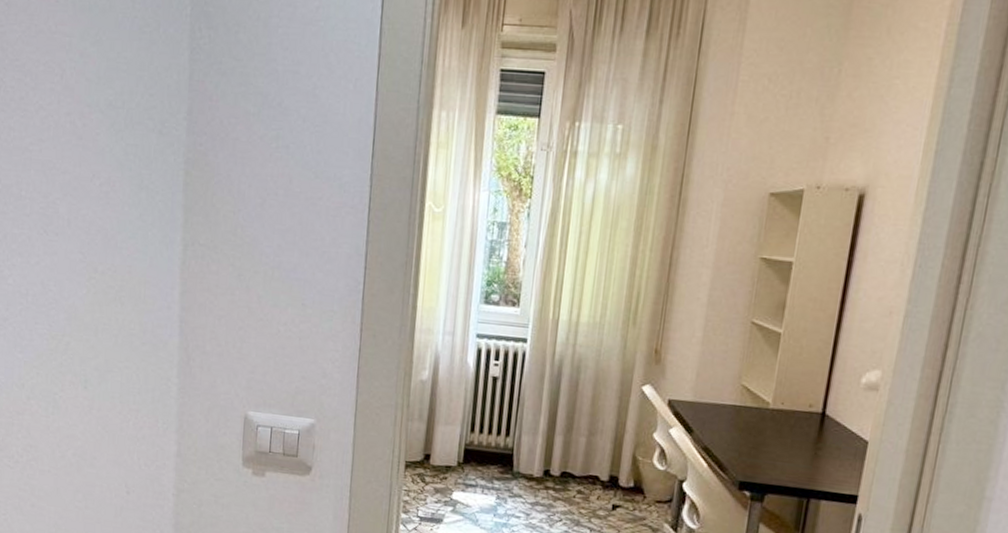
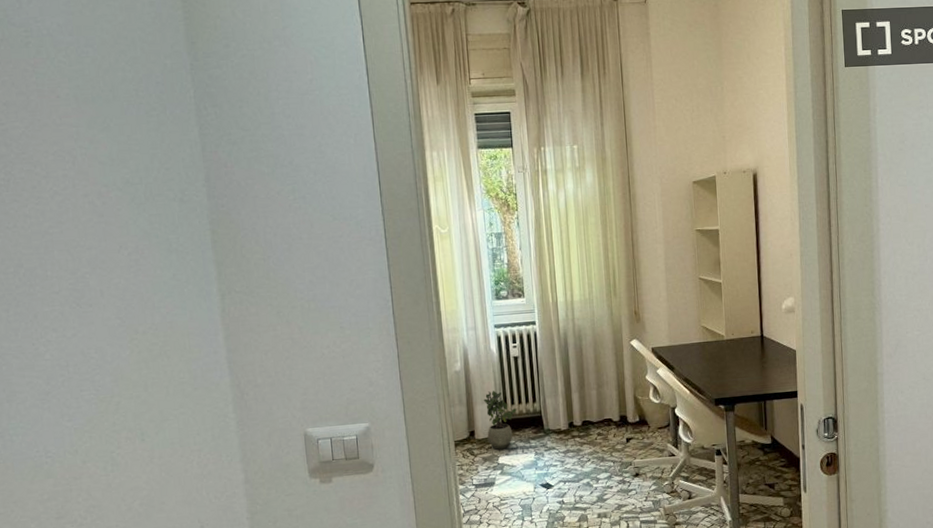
potted plant: none [443,412,485,484] -> present [483,391,517,450]

